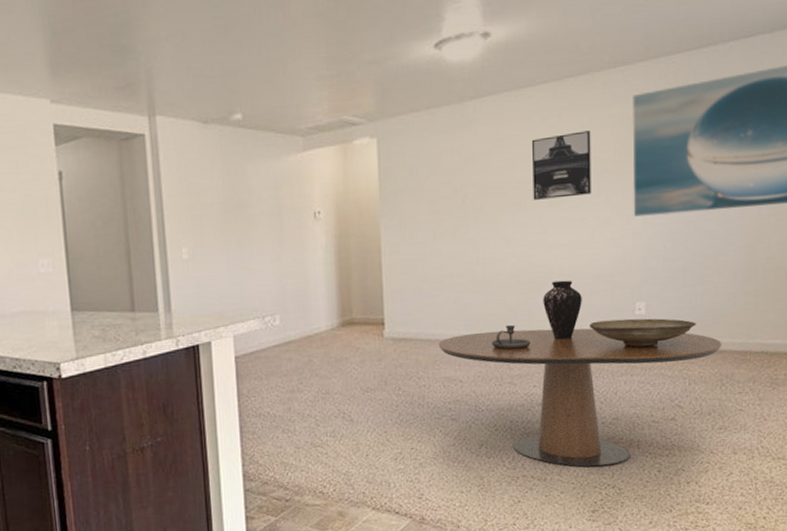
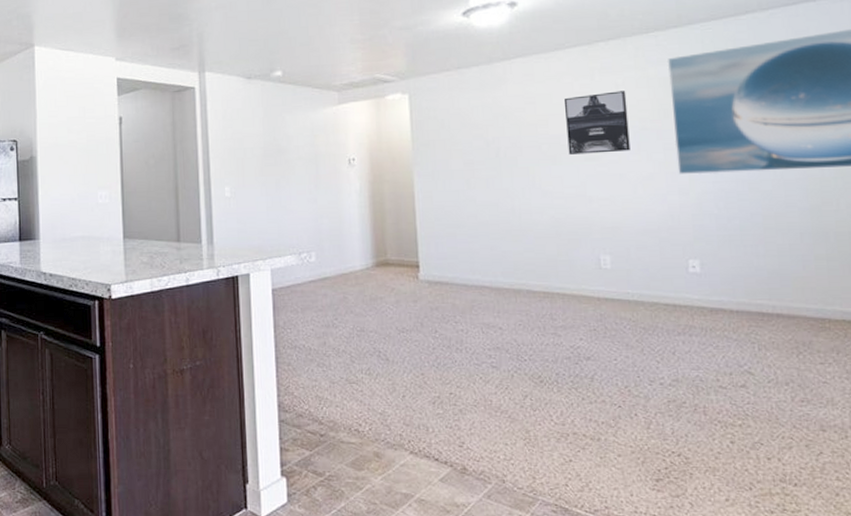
dining table: present [438,328,722,467] -> none [475,280,794,431]
candlestick: present [492,324,530,350] -> none [532,274,574,301]
vase: present [543,280,582,340] -> none [585,233,628,293]
decorative bowl: present [590,318,697,347] -> none [638,276,762,307]

